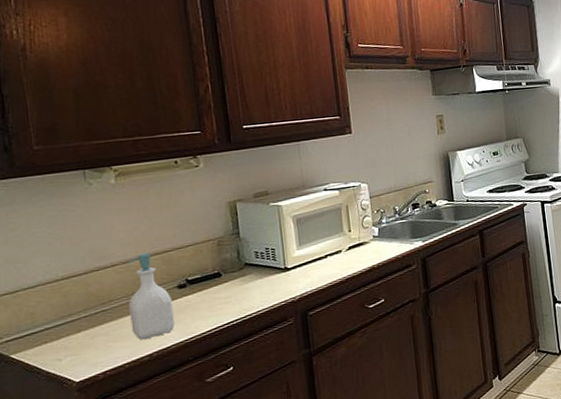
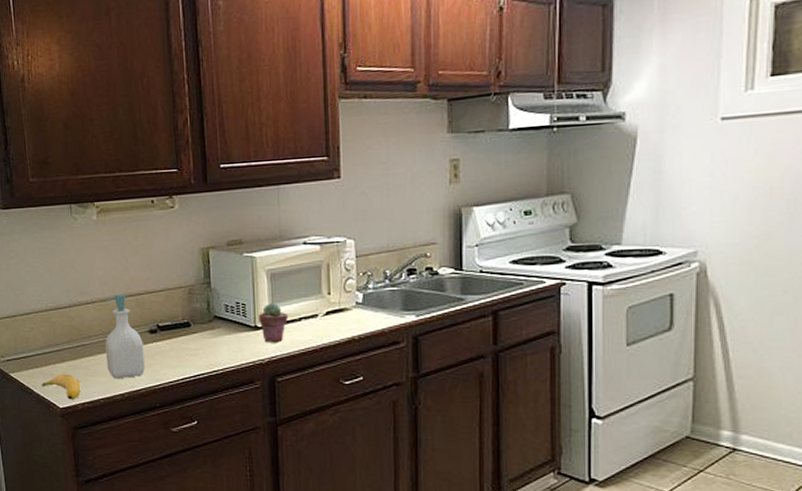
banana: none [52,343,101,372] -> present [41,373,80,400]
potted succulent: none [287,245,315,282] -> present [258,303,288,343]

